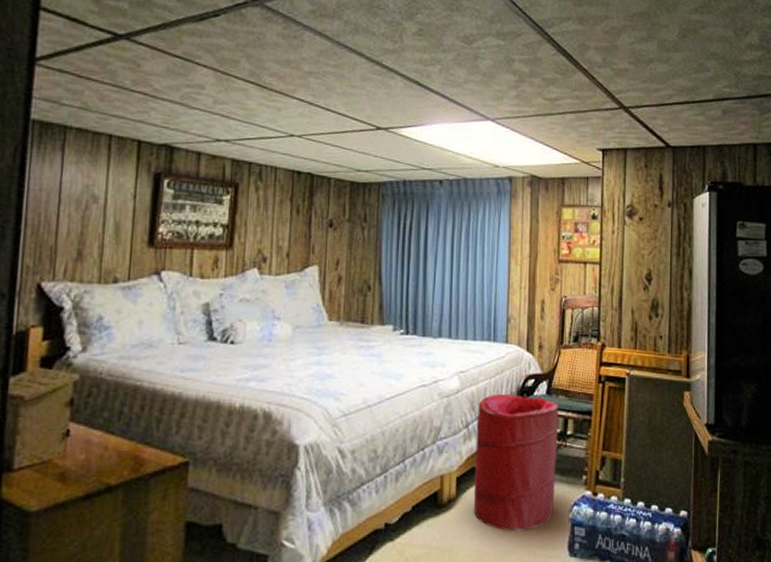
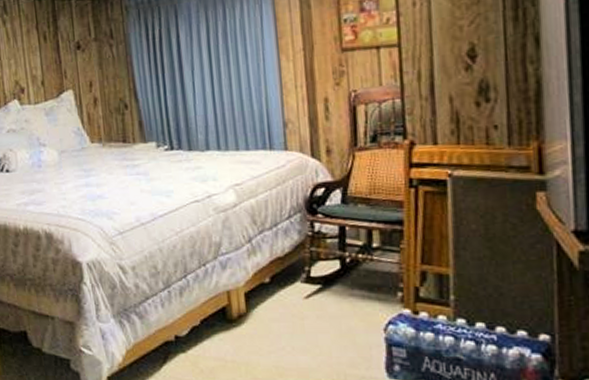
laundry hamper: present [474,393,559,532] -> none [259,205,364,349]

